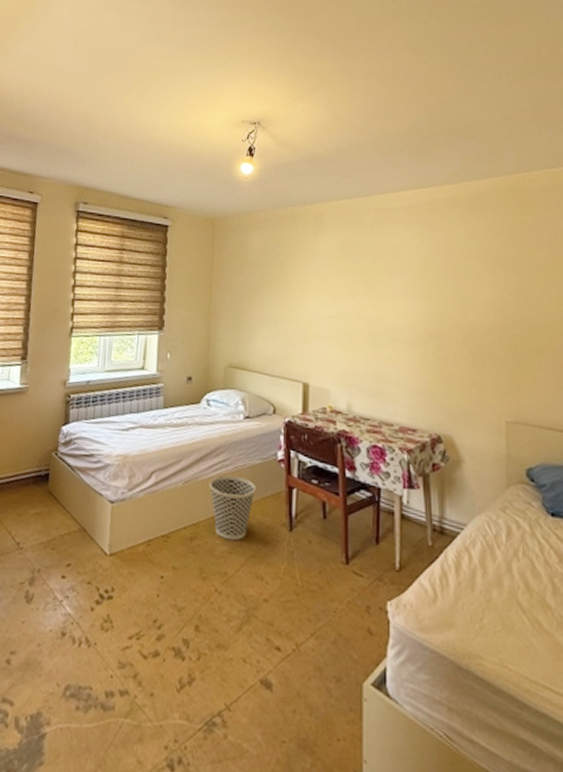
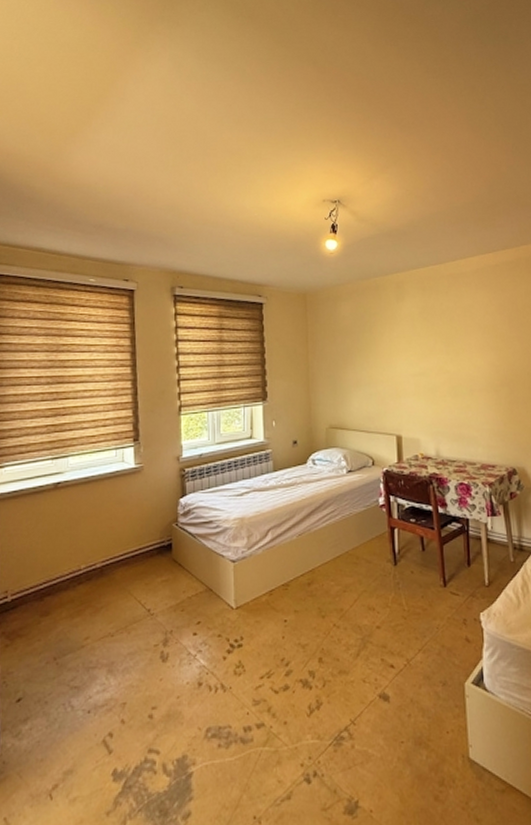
wastebasket: present [209,475,257,541] -> none [320,524,363,581]

